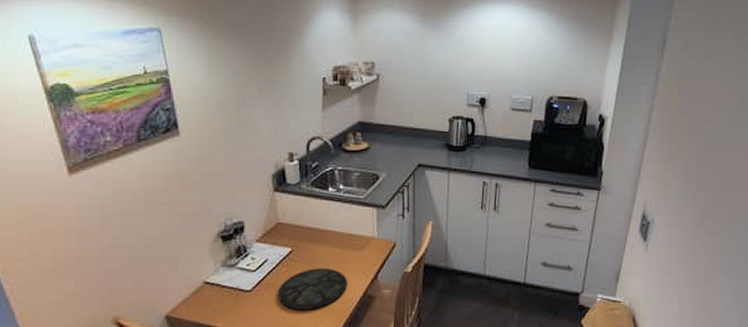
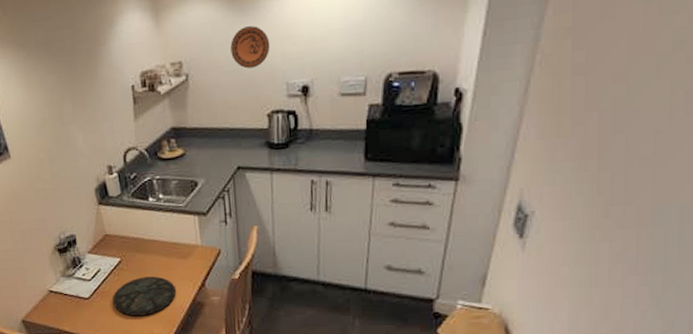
decorative plate: none [421,40,455,77] -> present [230,26,270,69]

